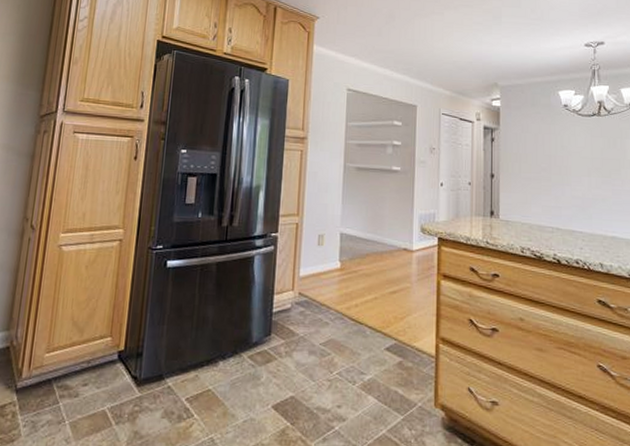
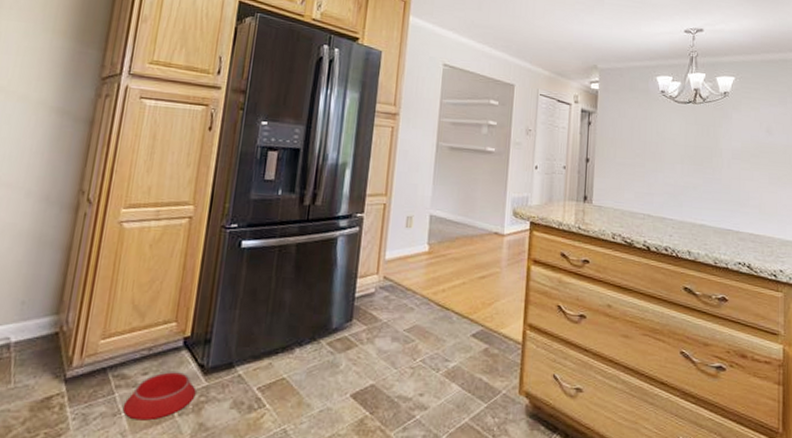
pet bowl: none [66,382,131,428] -> present [122,370,196,421]

